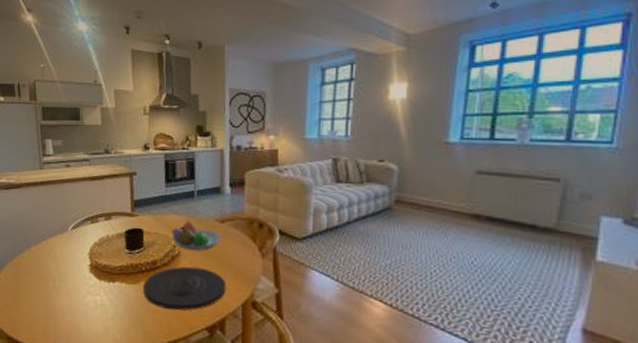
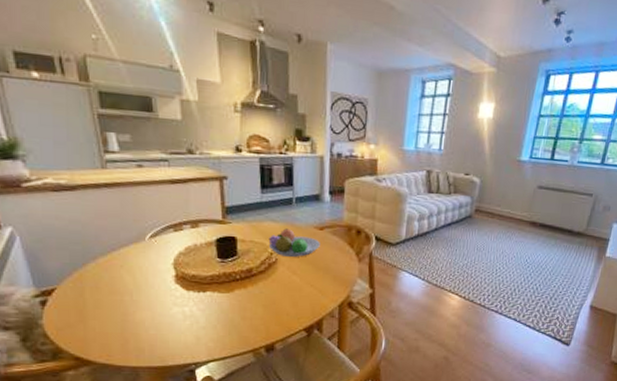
plate: present [143,266,227,311] -> none [238,273,324,315]

